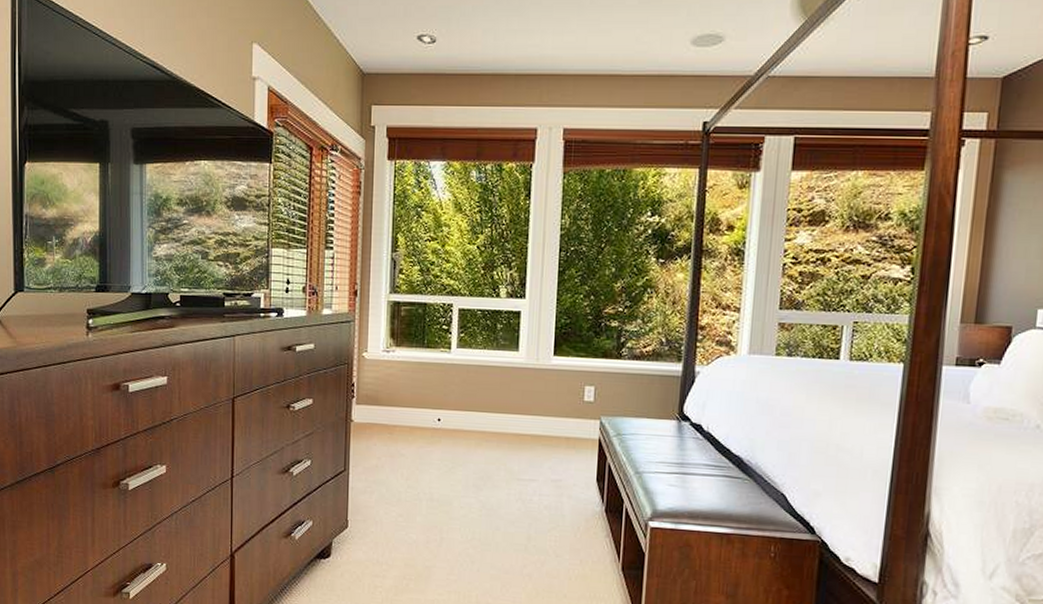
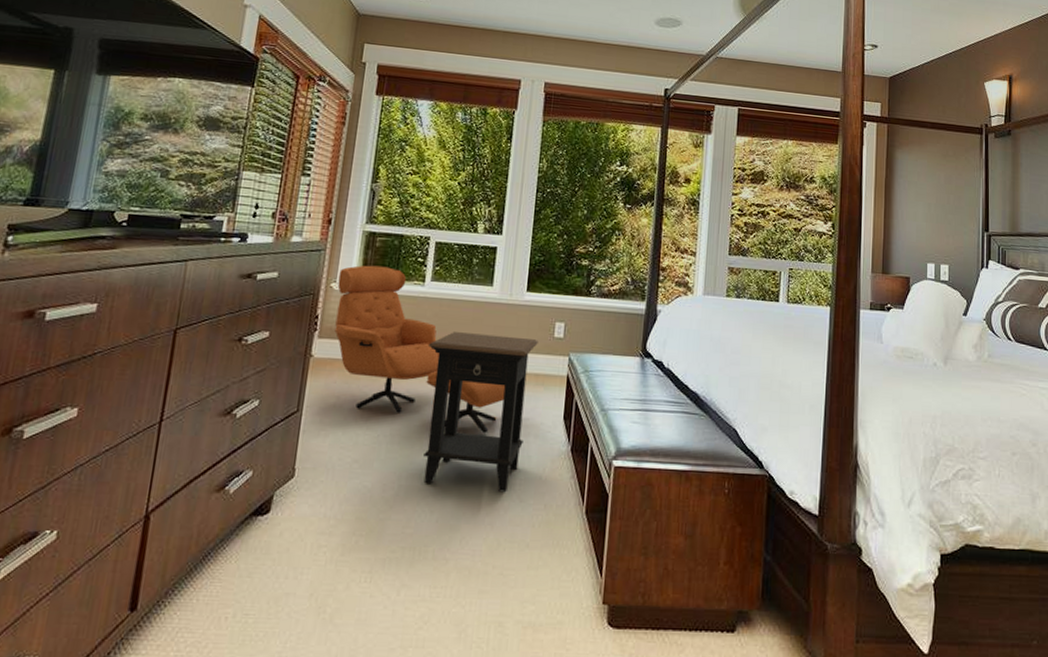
armchair: none [369,334,537,493] -> present [334,265,506,434]
side table: none [459,397,568,547] -> present [423,332,538,492]

